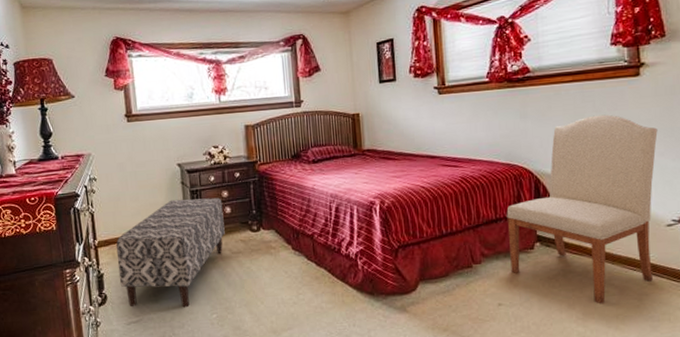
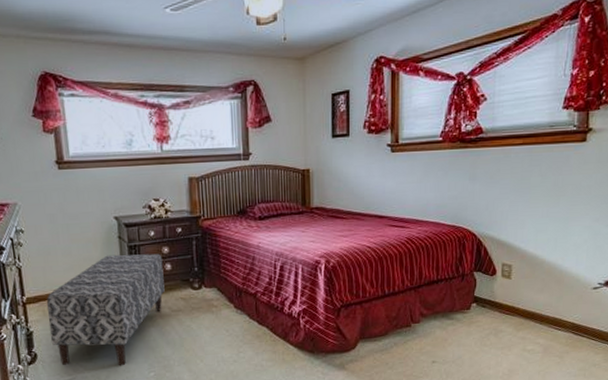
chair: present [506,114,658,304] -> none [447,179,596,361]

